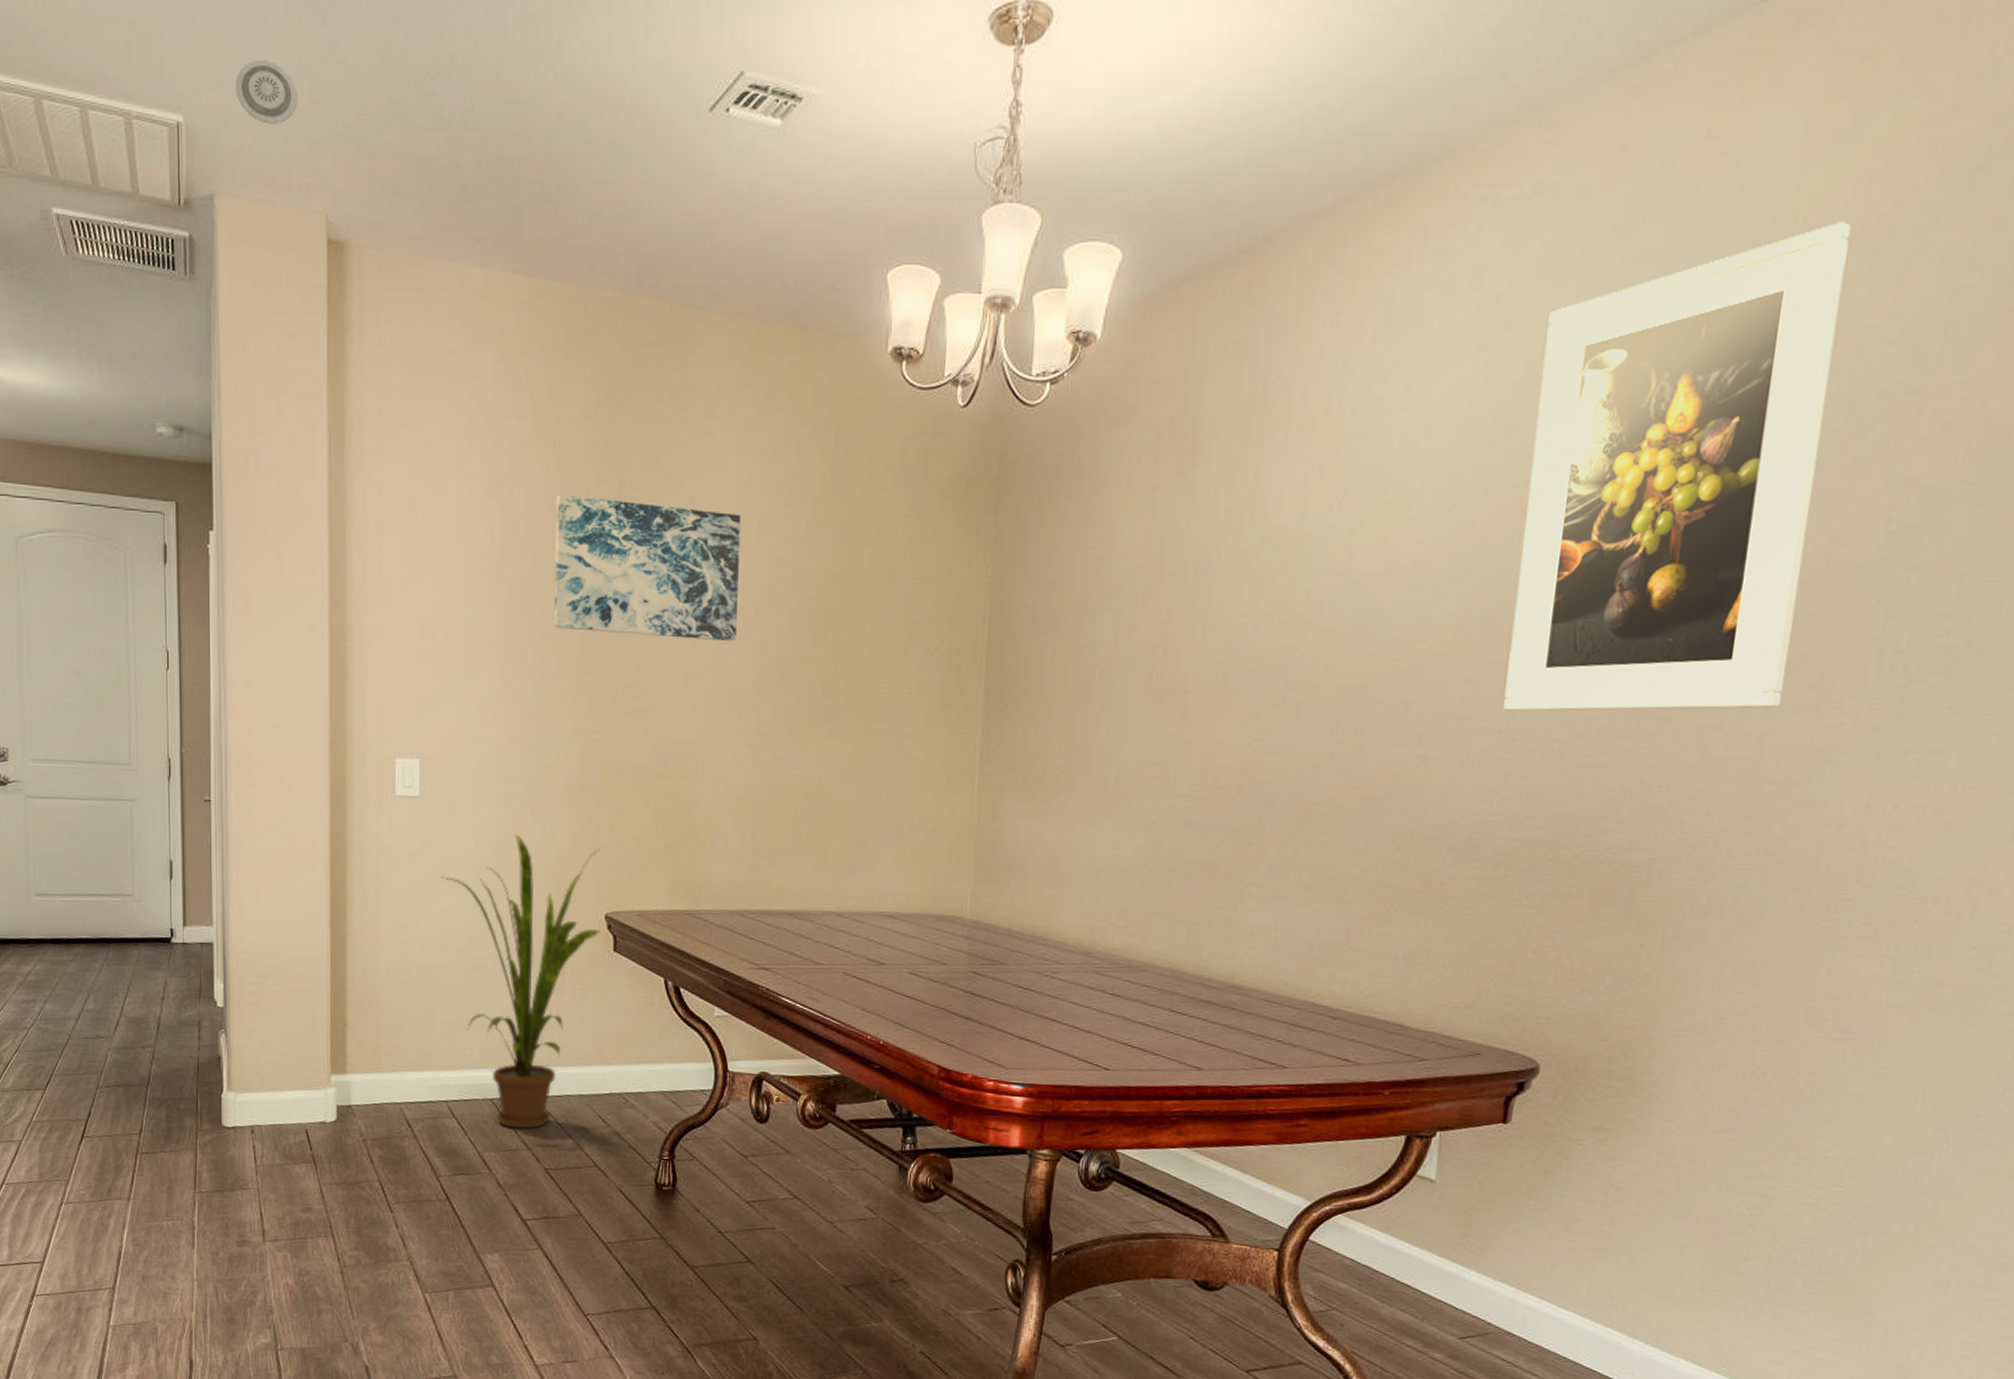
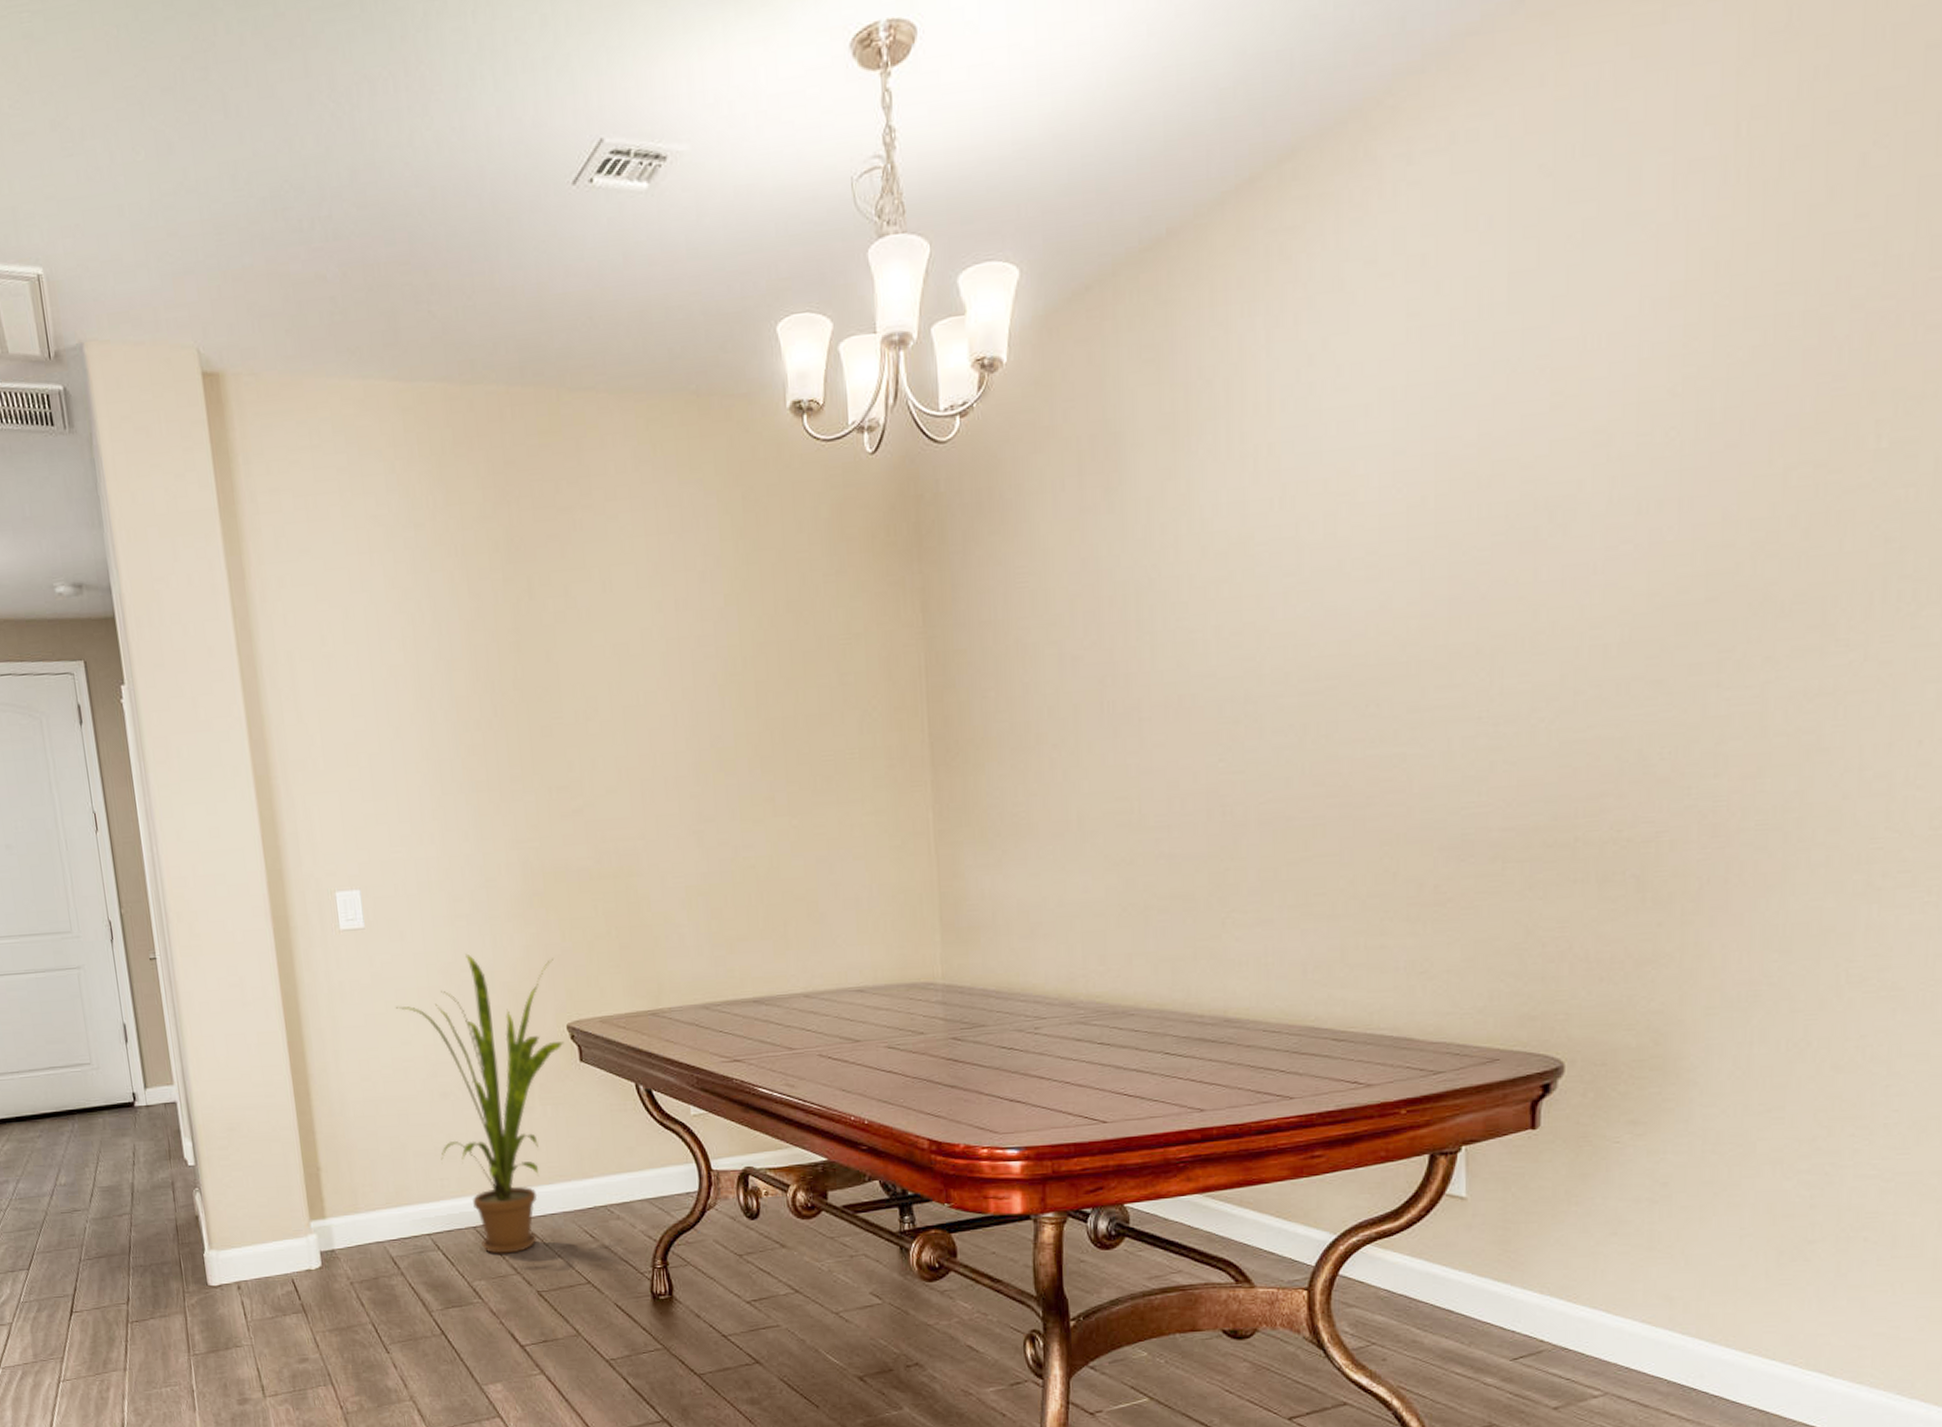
smoke detector: present [236,59,298,124] -> none [90,198,155,264]
wall art: present [553,494,741,642] -> none [464,596,666,739]
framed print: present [1503,222,1851,711] -> none [1481,124,1800,695]

